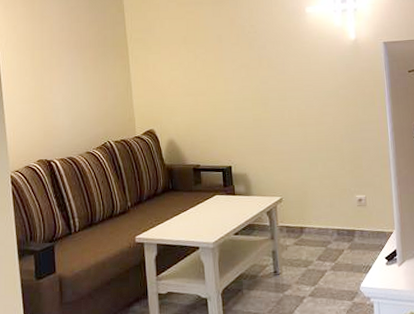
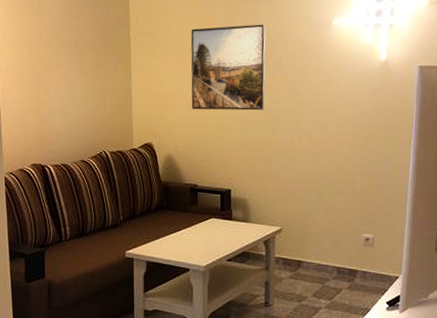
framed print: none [182,16,254,96] -> present [191,24,266,111]

